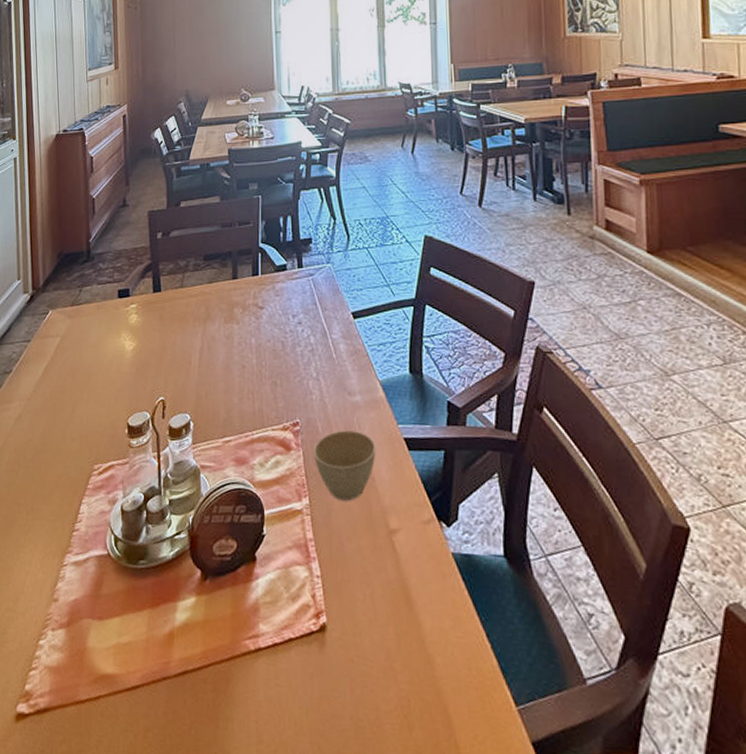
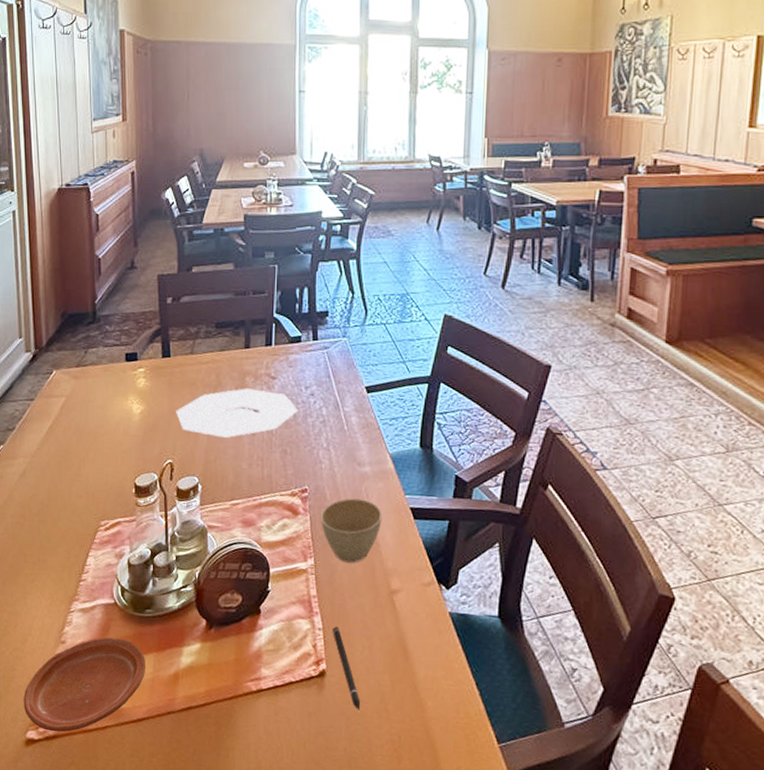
plate: none [15,593,140,704] -> present [24,637,146,732]
plate: none [167,319,287,371] -> present [176,388,299,438]
pen: none [331,572,365,671] -> present [333,626,361,711]

